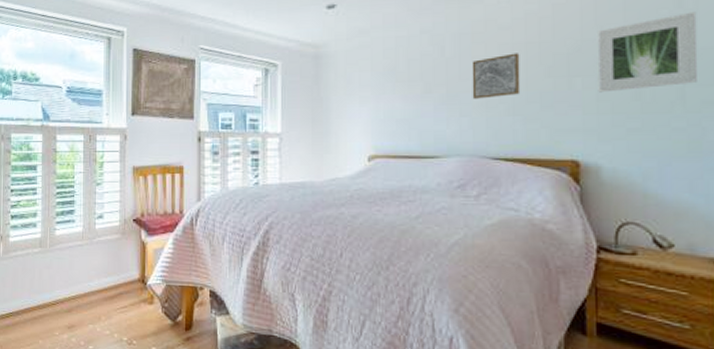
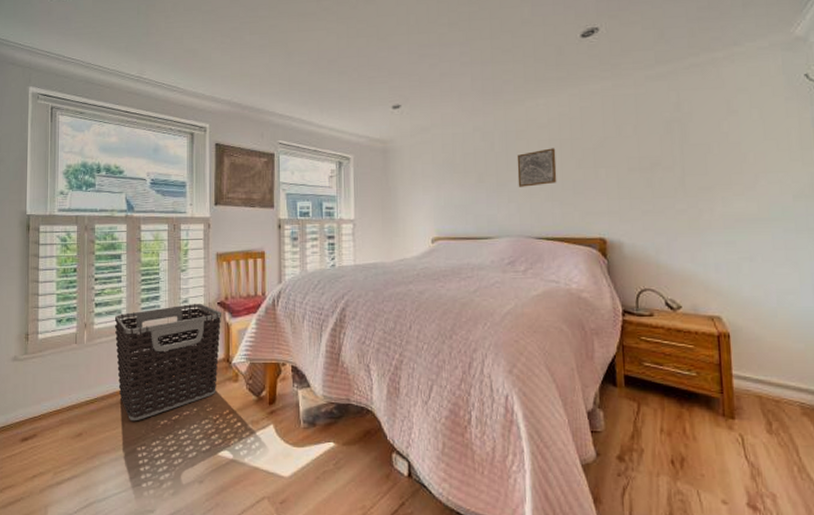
clothes hamper: none [29,219,138,339] -> present [114,303,222,422]
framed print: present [596,11,698,93] -> none [615,114,694,181]

